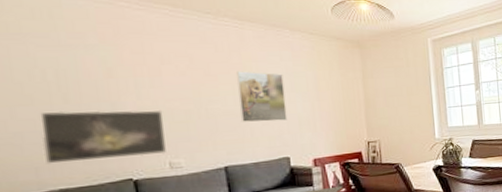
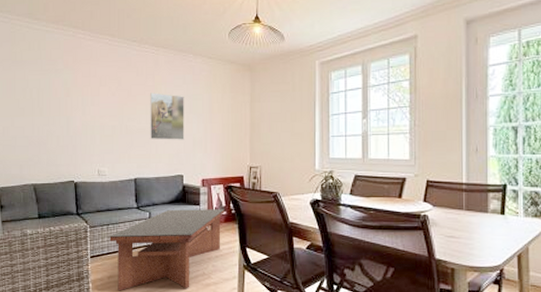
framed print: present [40,109,167,164] -> none [25,121,98,163]

